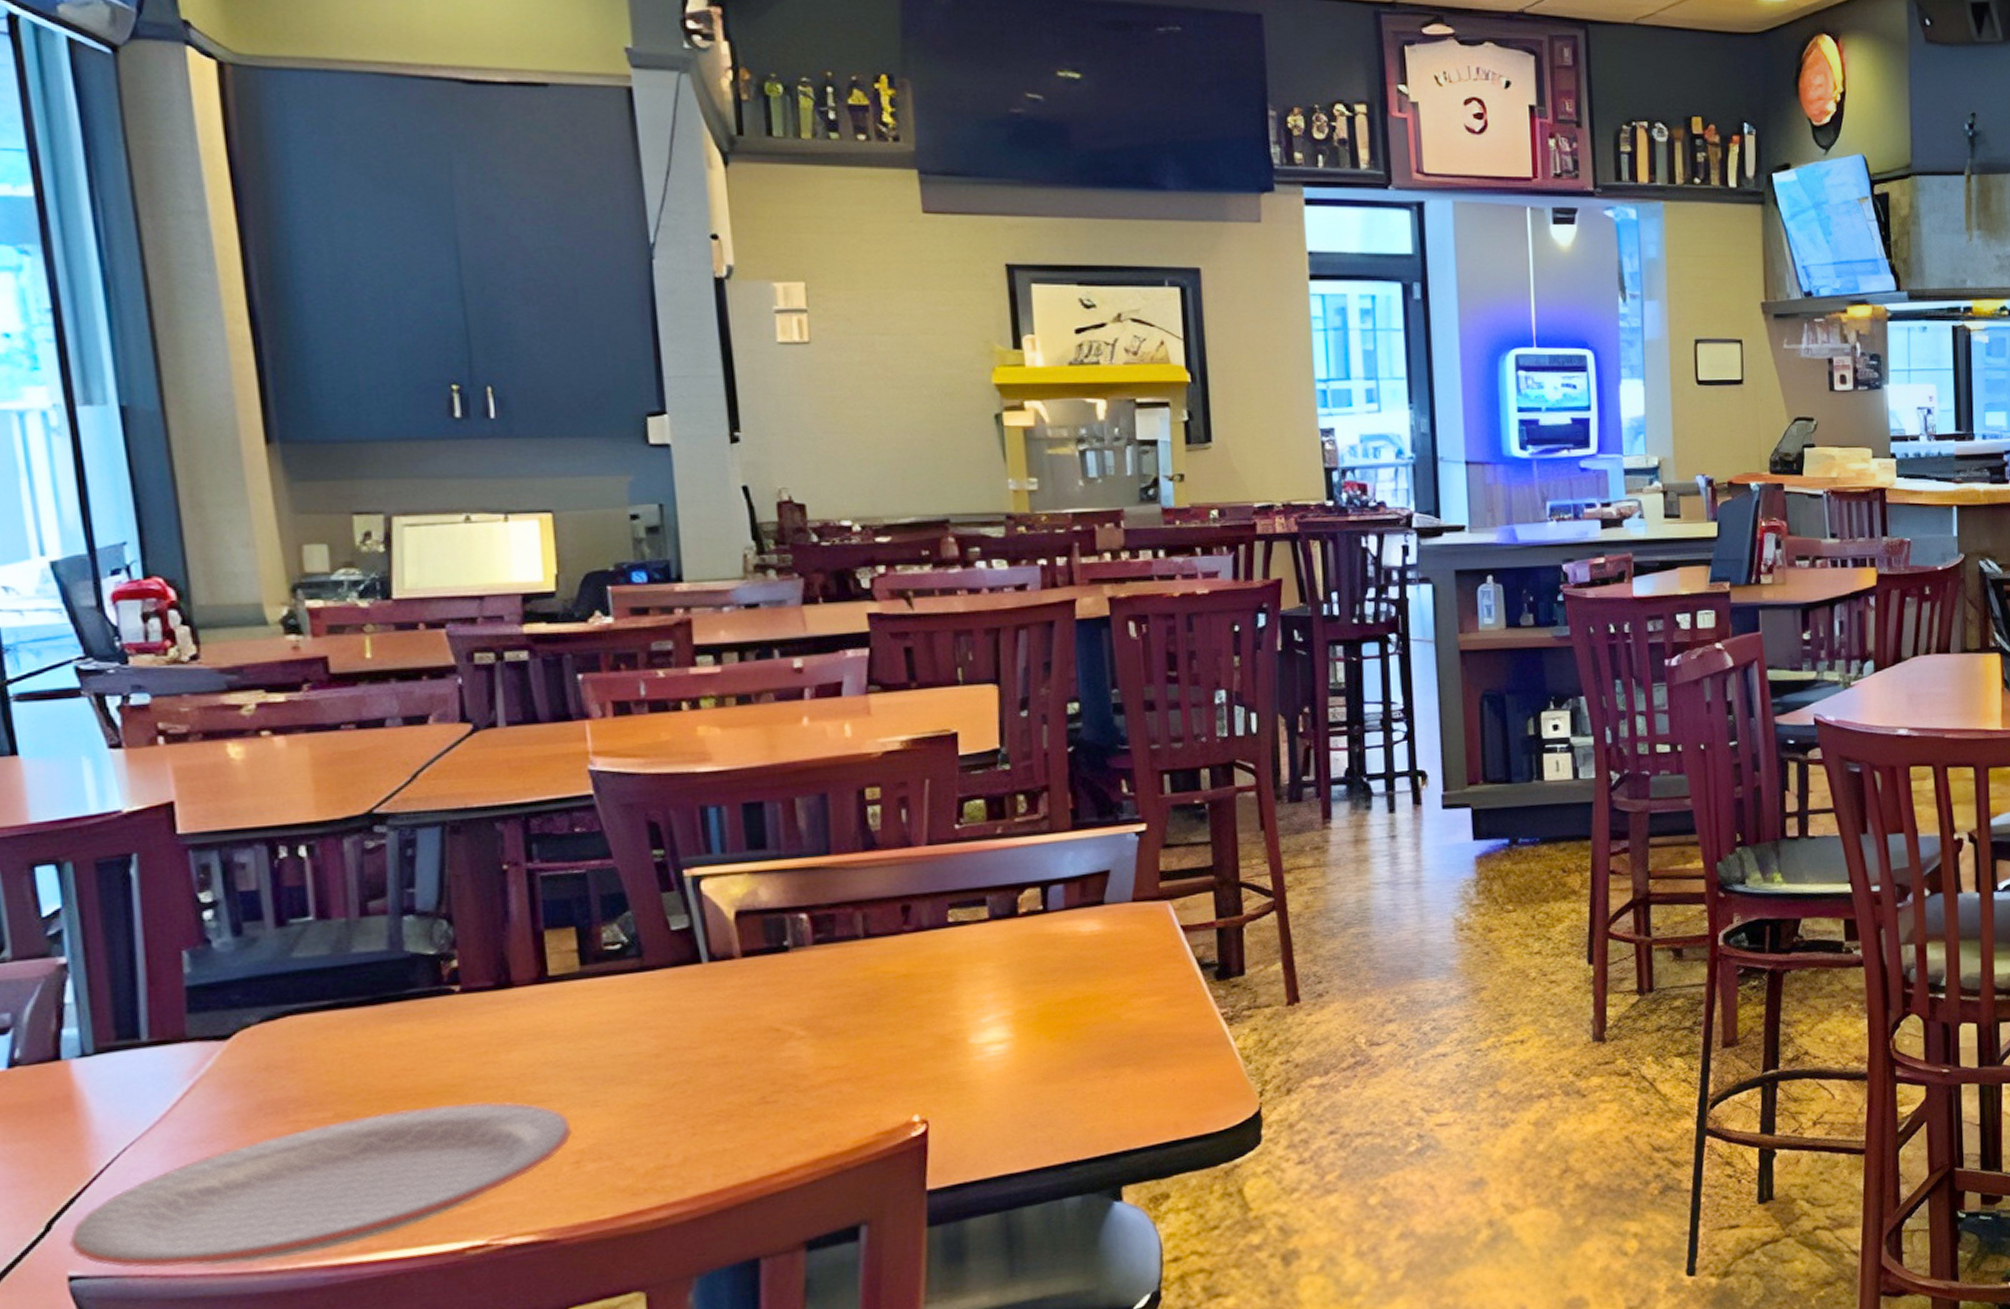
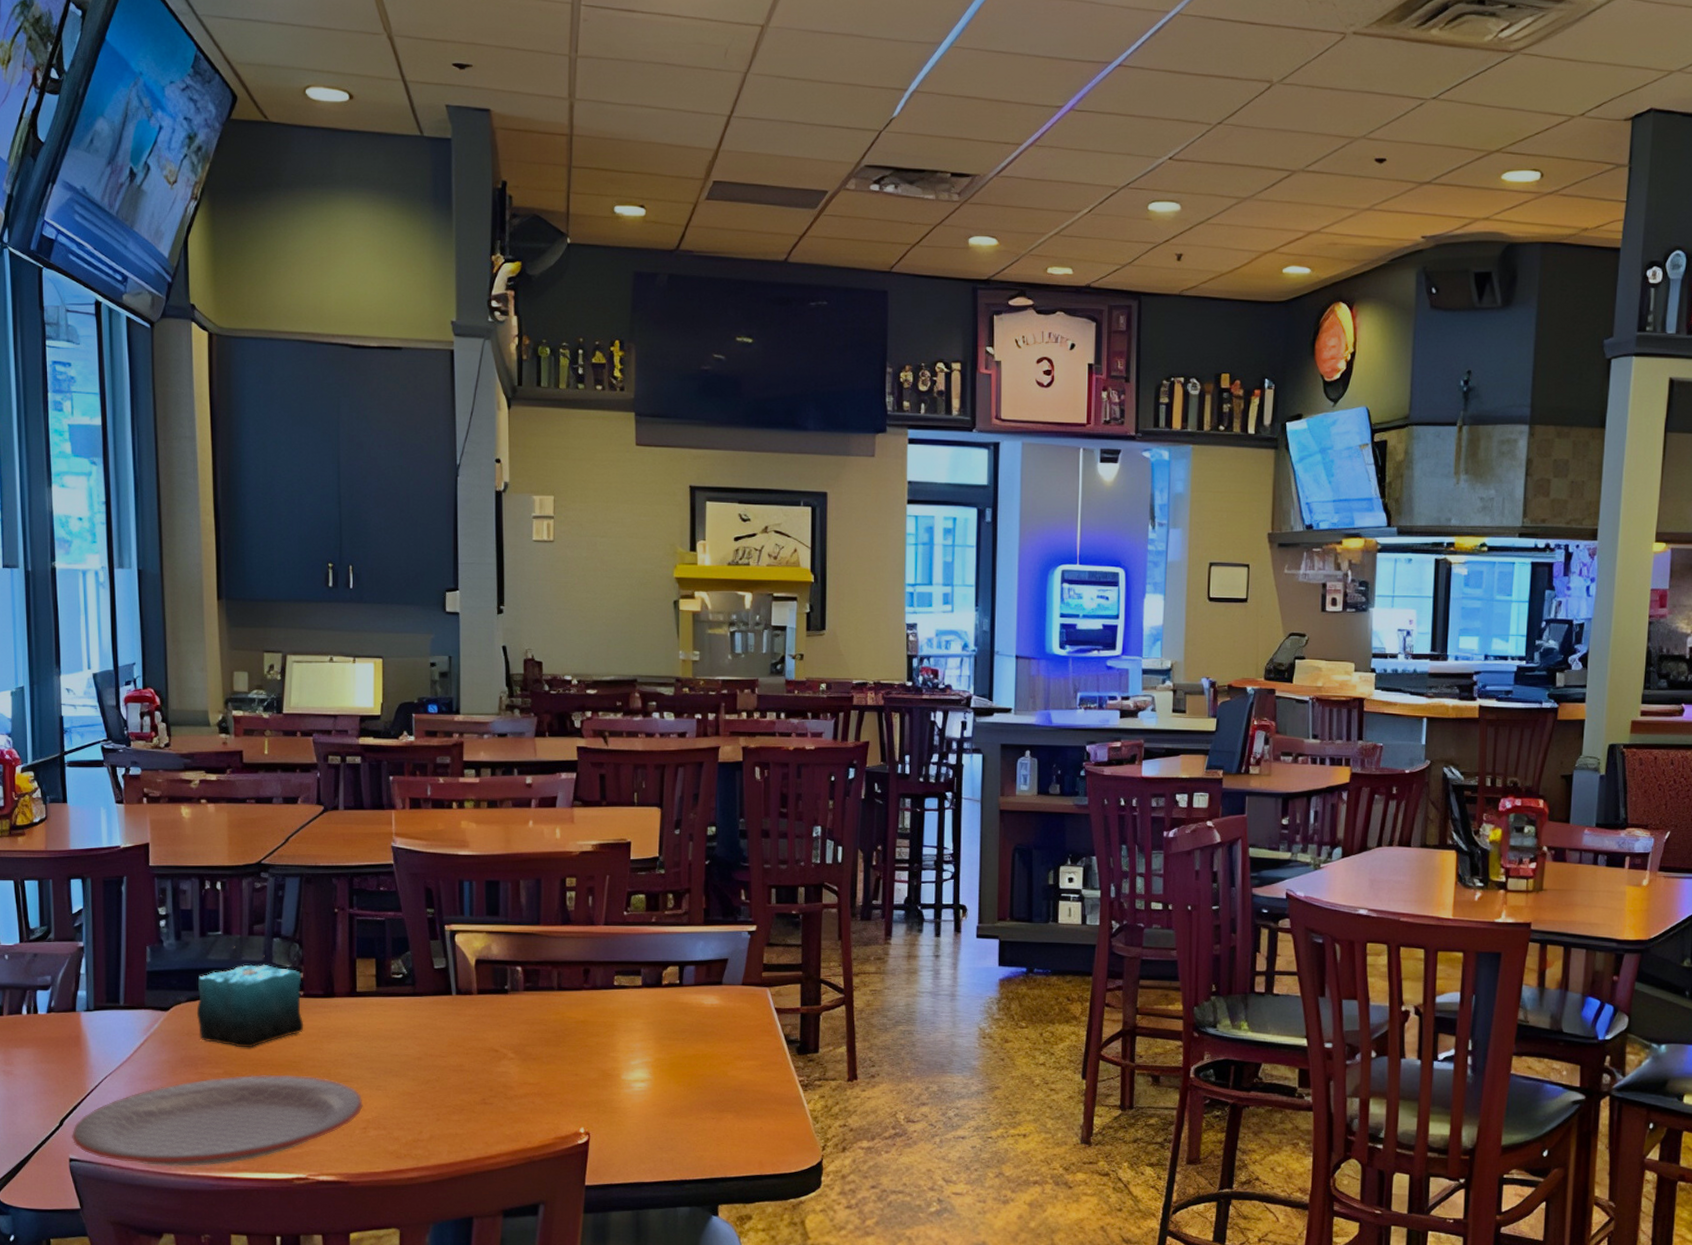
candle: none [278,935,464,1077] -> present [196,946,303,1047]

